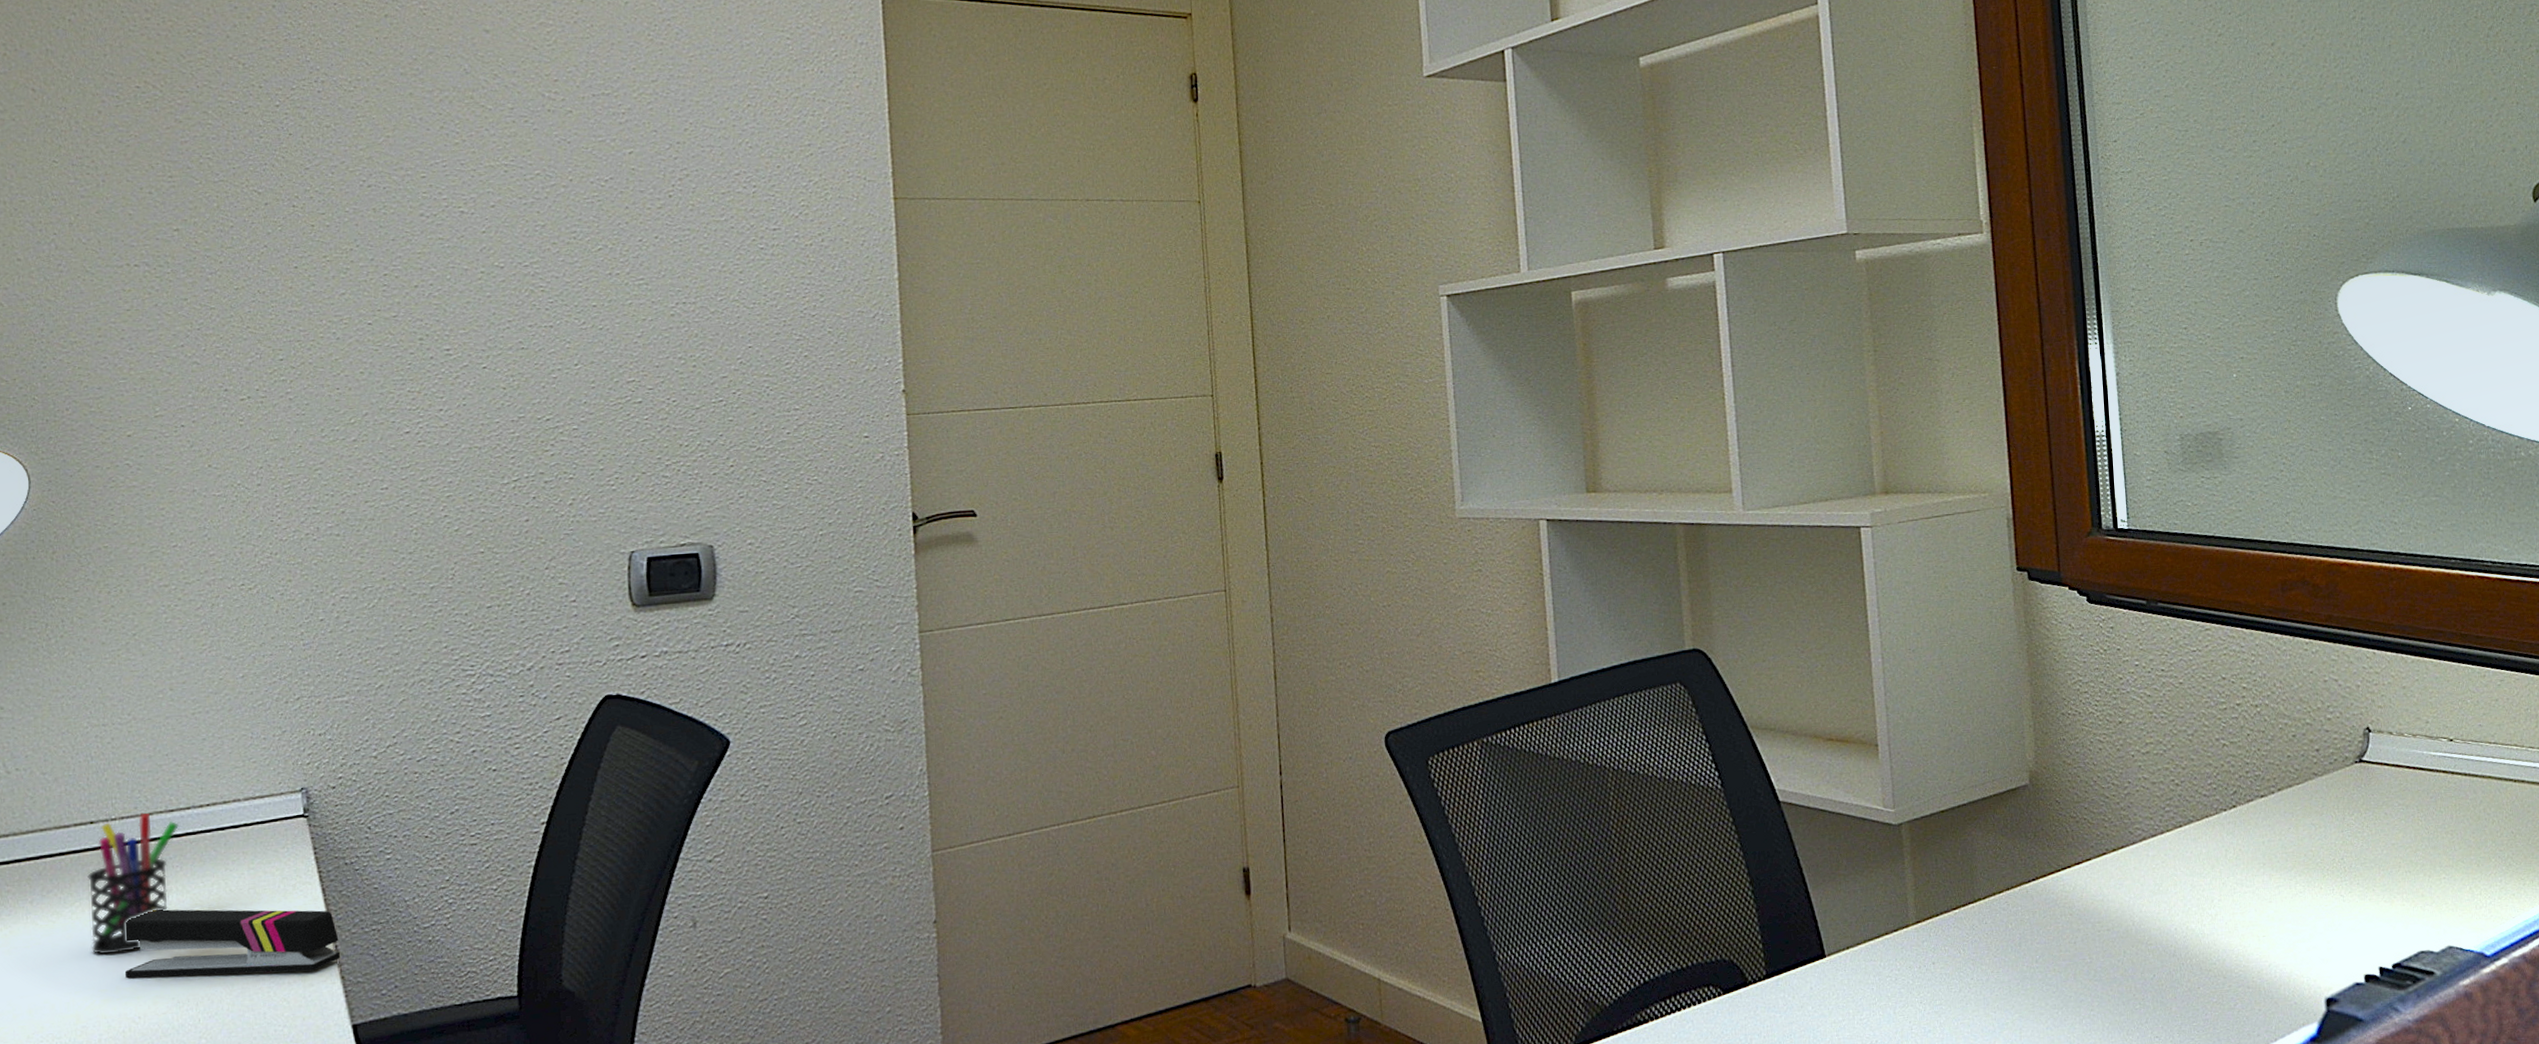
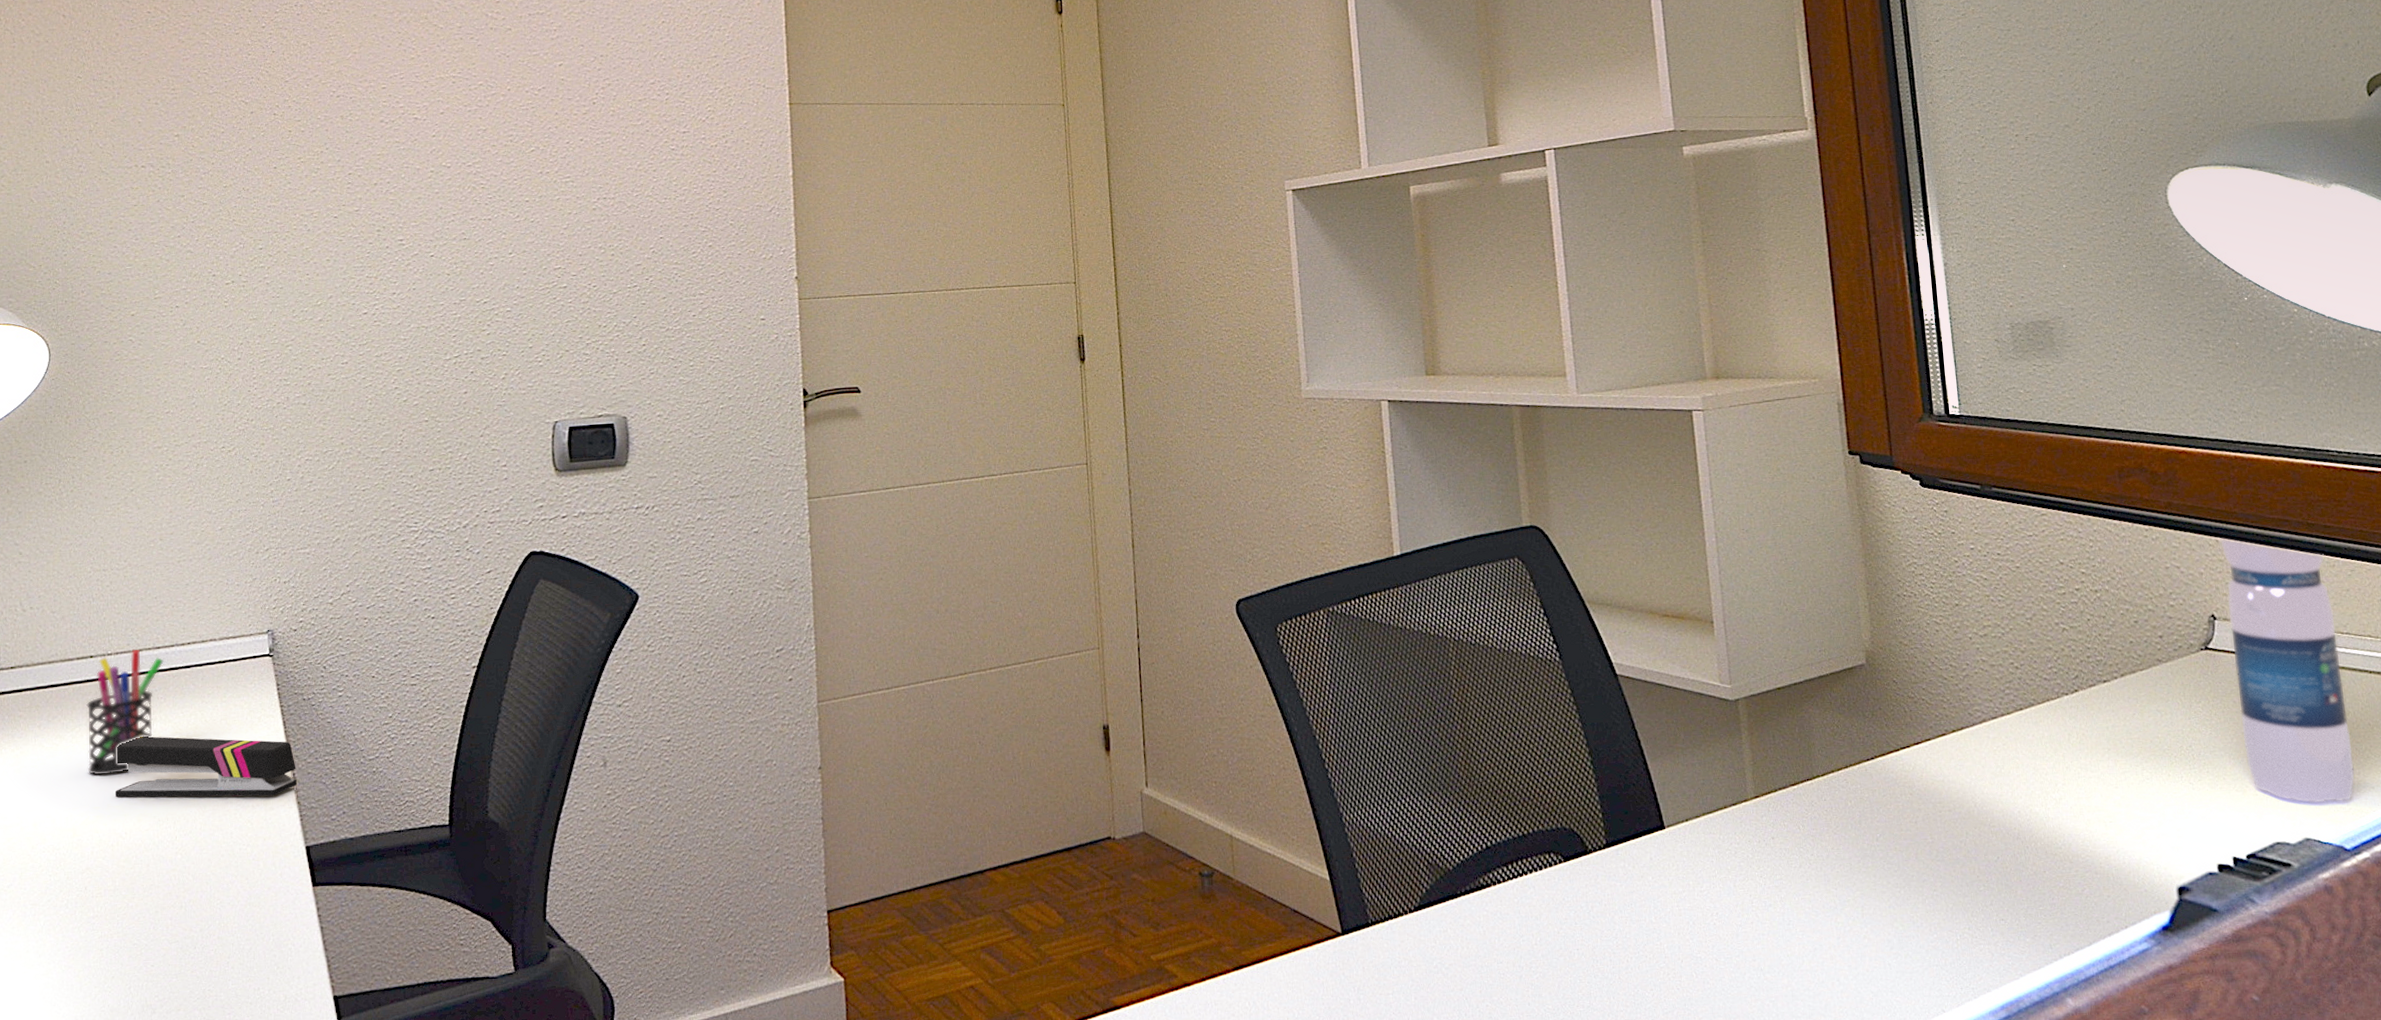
water bottle: none [2377,650,2497,912] -> present [2220,538,2355,804]

